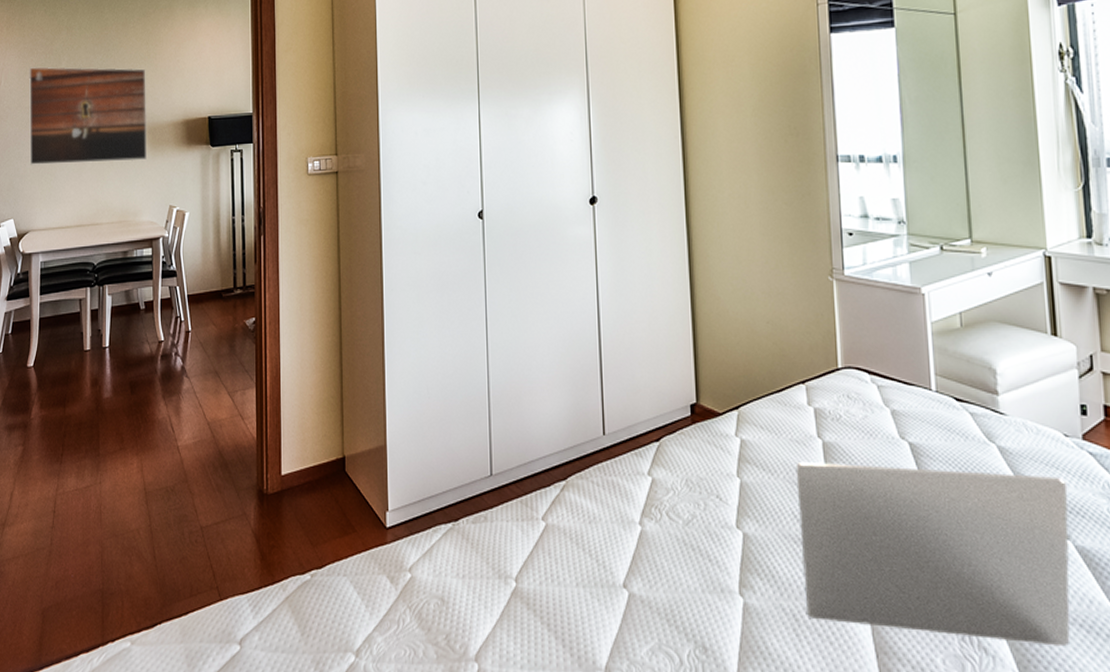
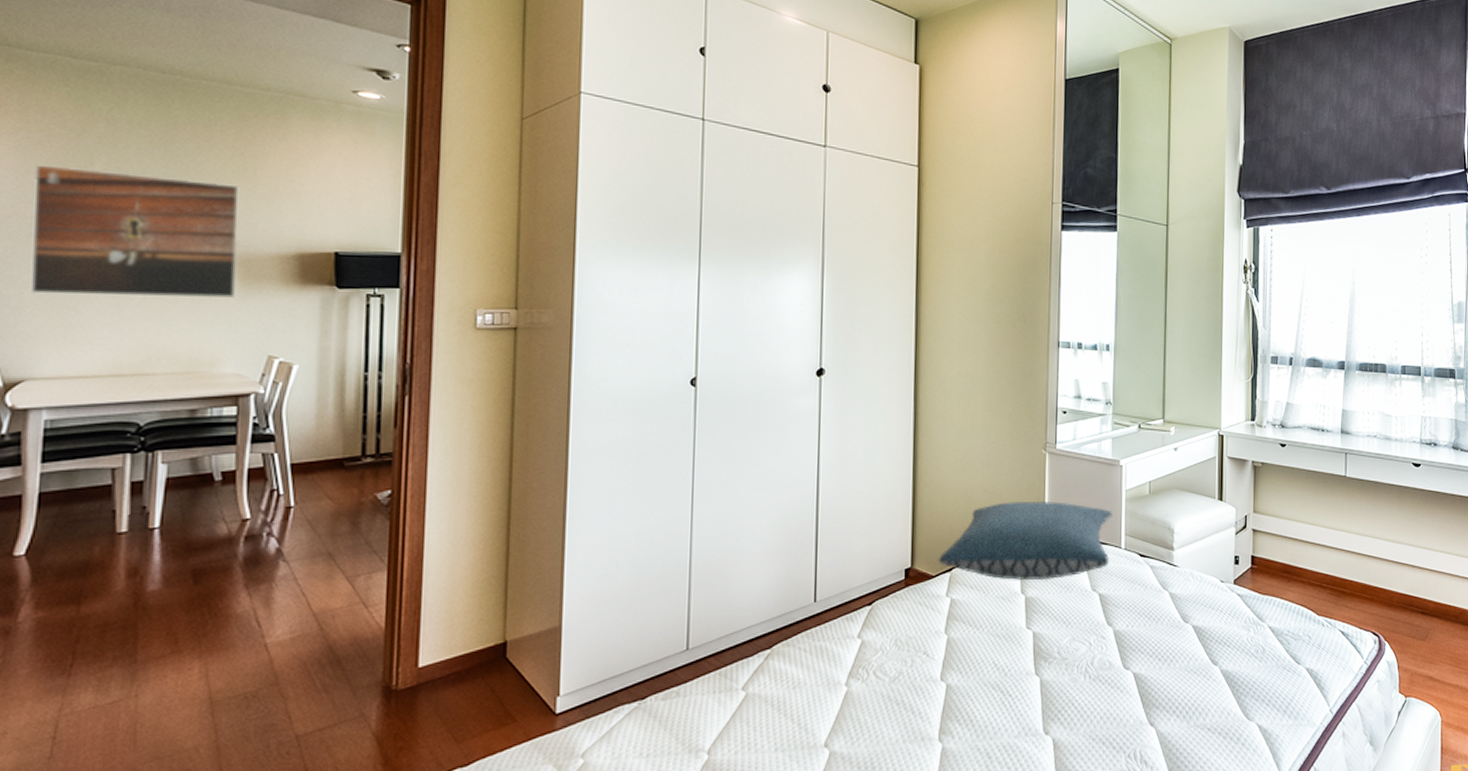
pillow: none [724,333,918,423] -> present [938,500,1113,580]
laptop: present [795,462,1071,647] -> none [999,615,1220,755]

